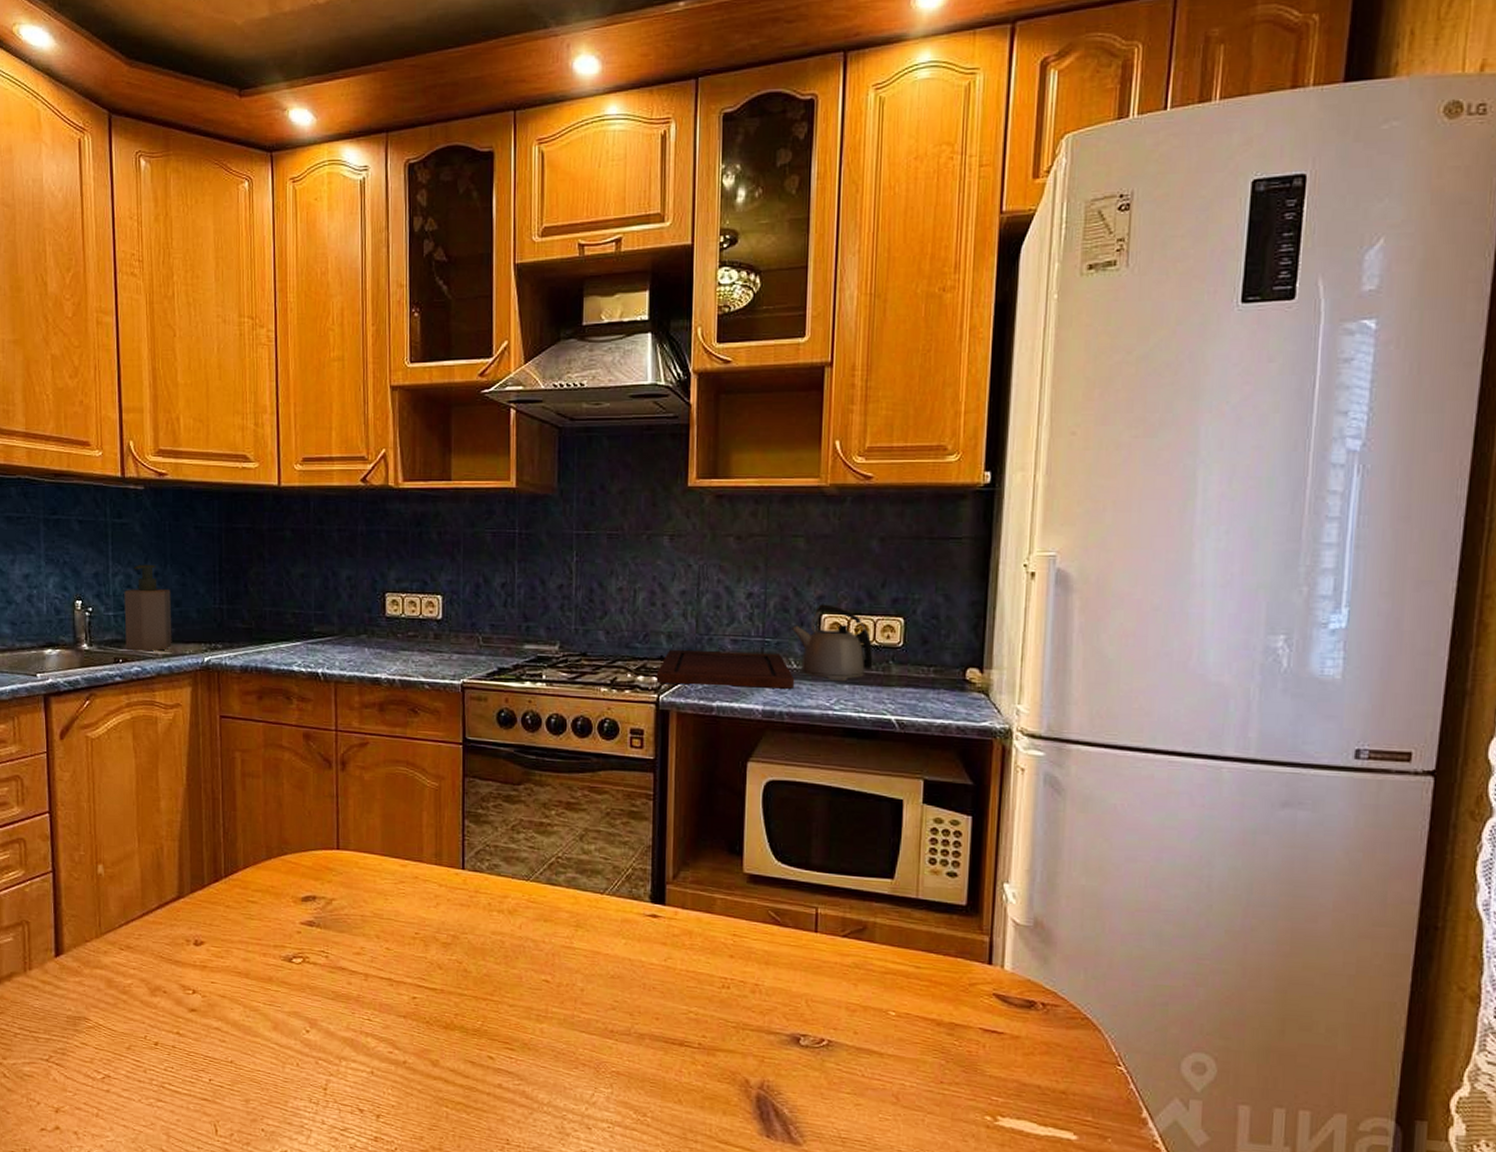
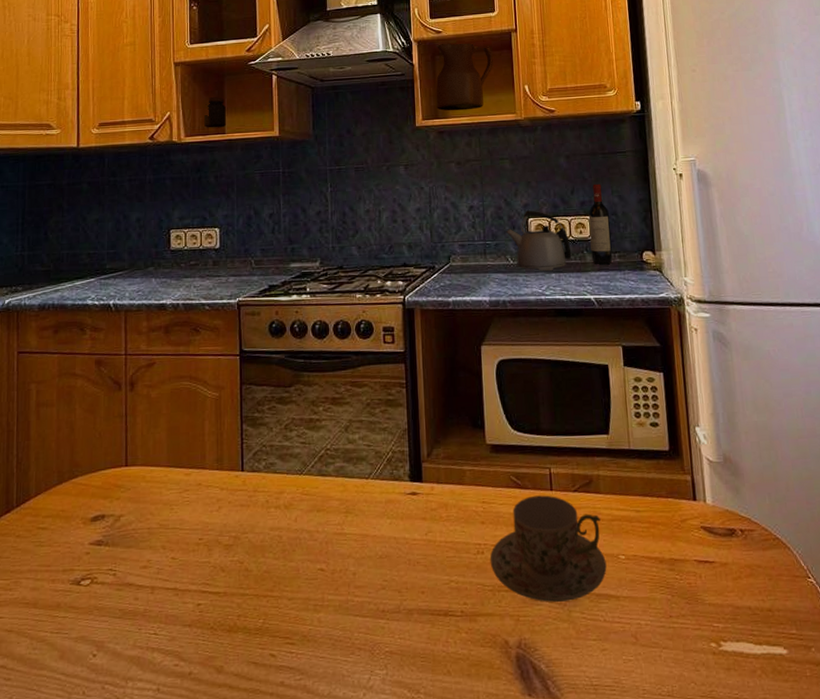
jar: none [425,433,452,473] -> present [203,97,226,128]
cutting board: present [656,650,795,689] -> none [401,253,513,287]
ceramic pitcher: none [716,375,797,469] -> present [436,42,493,111]
teacup: none [736,935,873,1051] -> present [489,495,607,602]
wine bottle: none [898,577,930,679] -> present [588,183,613,264]

